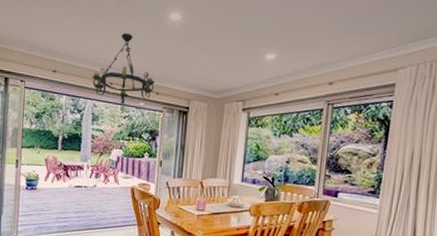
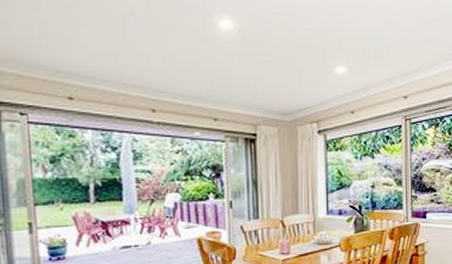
chandelier: present [92,33,155,105] -> none [126,45,211,137]

